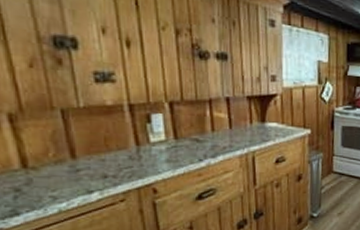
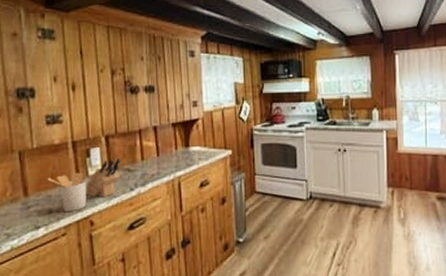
utensil holder: none [99,137,148,179] -> present [47,172,87,213]
knife block: none [147,126,189,166] -> present [85,157,122,198]

